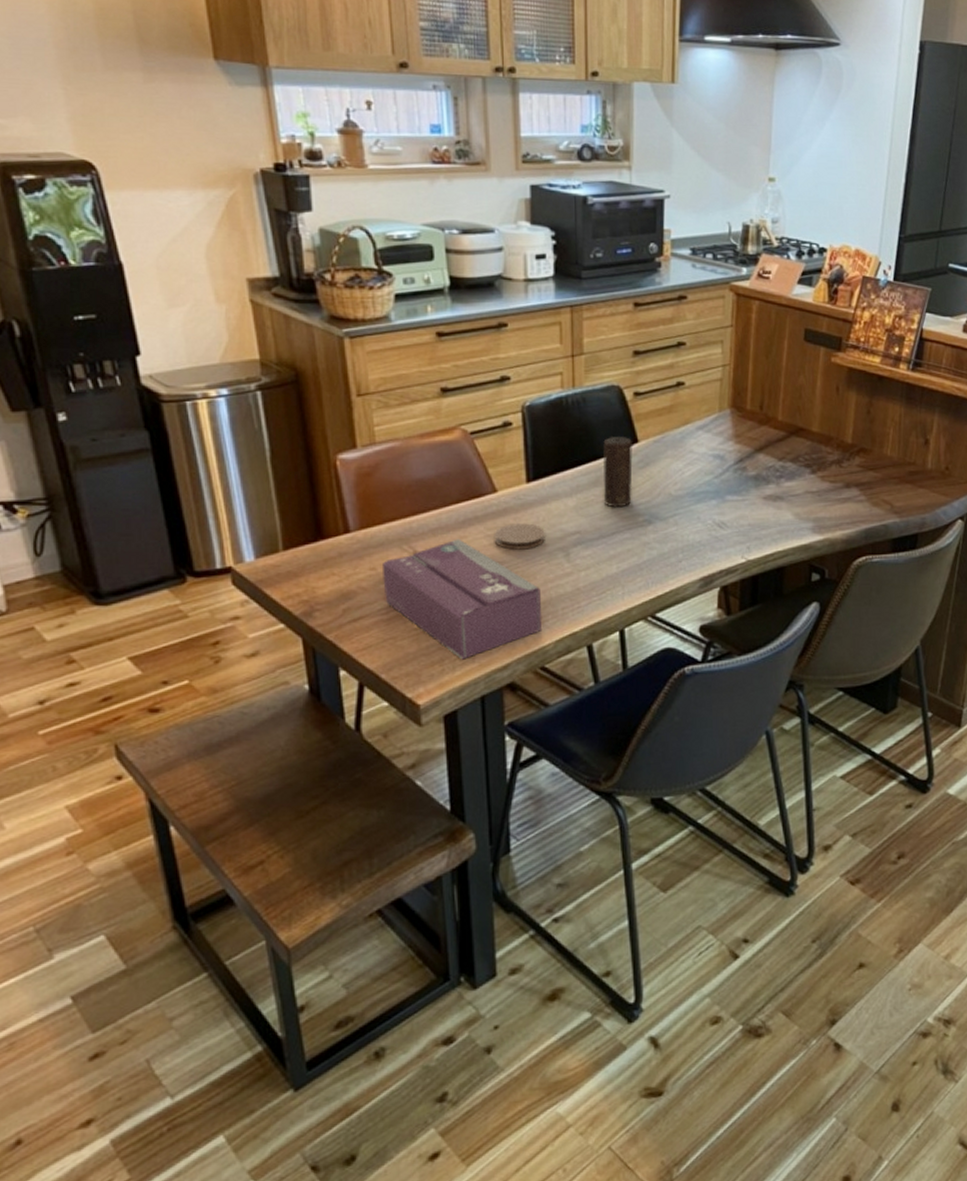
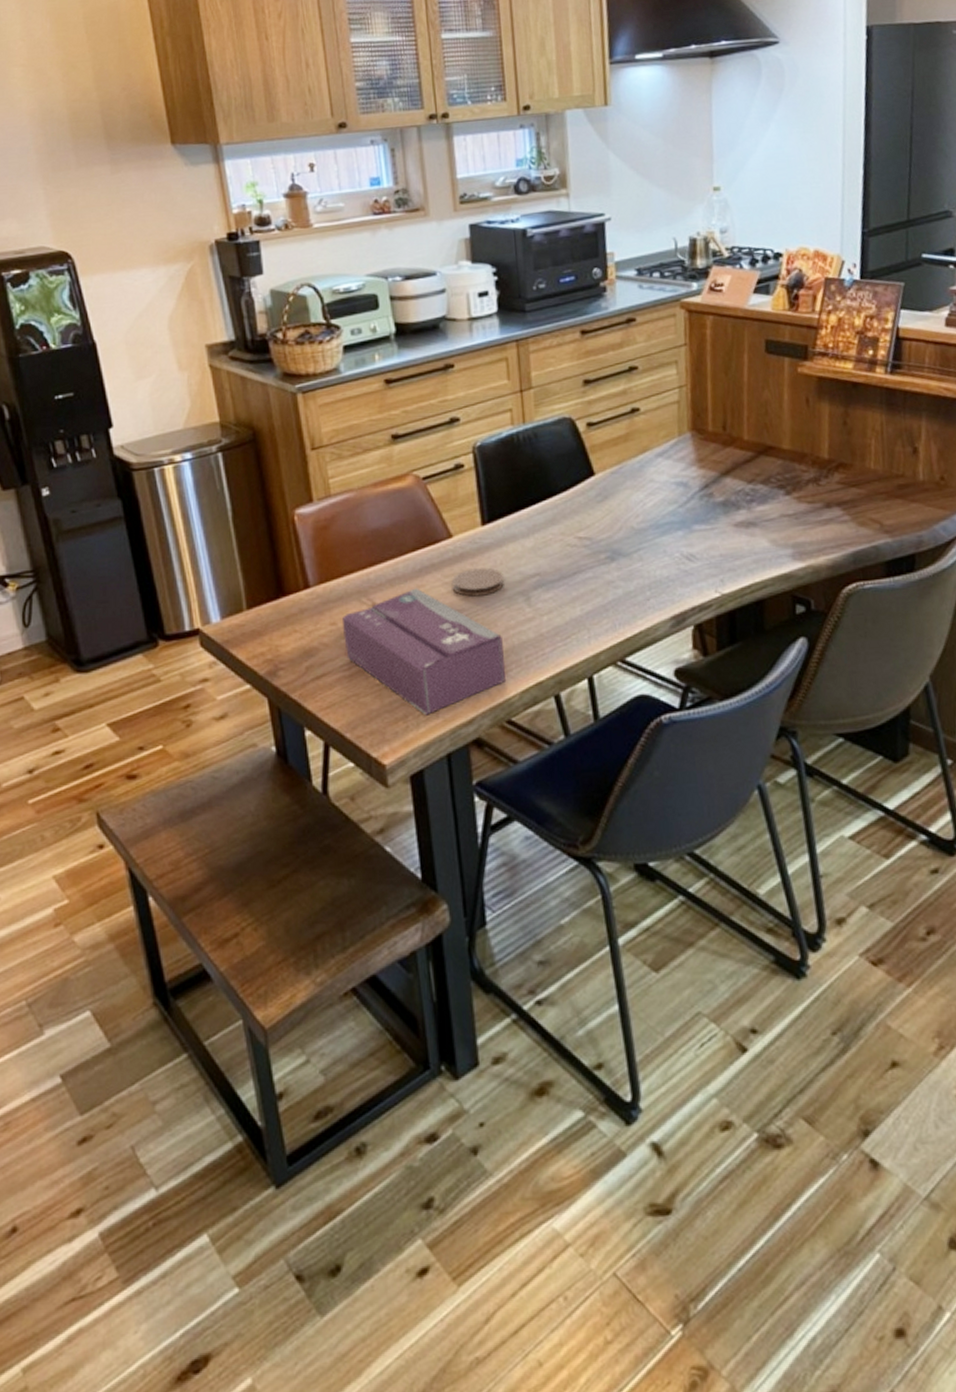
candle: present [602,437,634,508] -> none [558,470,592,546]

